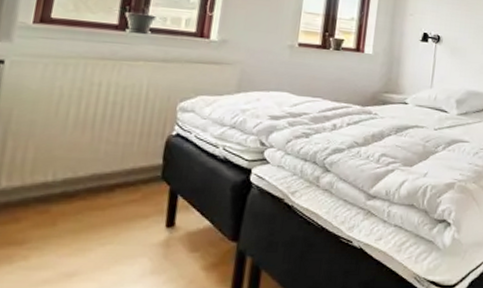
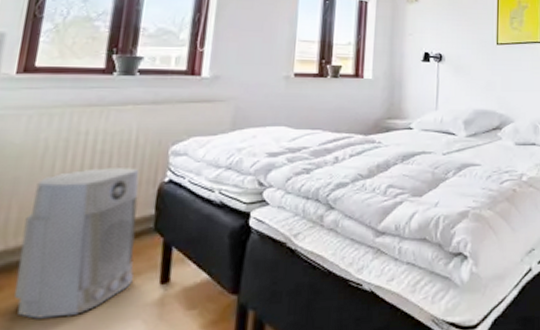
air purifier: none [29,118,149,250] -> present [13,166,139,319]

